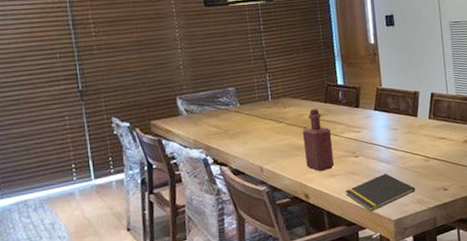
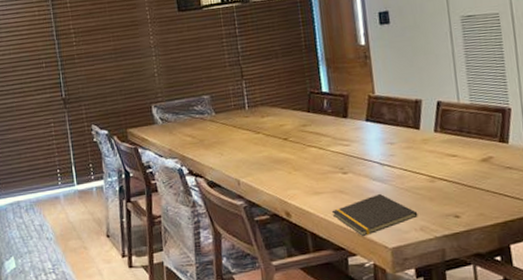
bottle: present [302,108,335,172] -> none [282,118,319,189]

